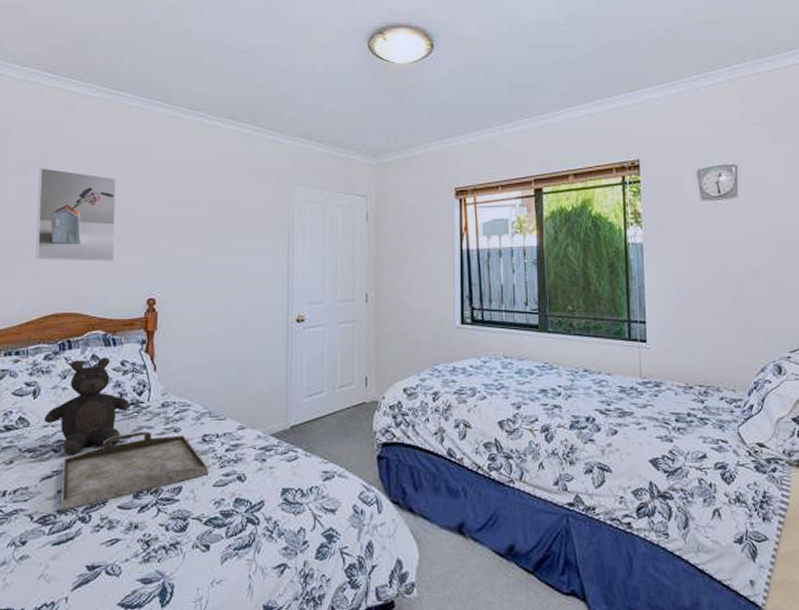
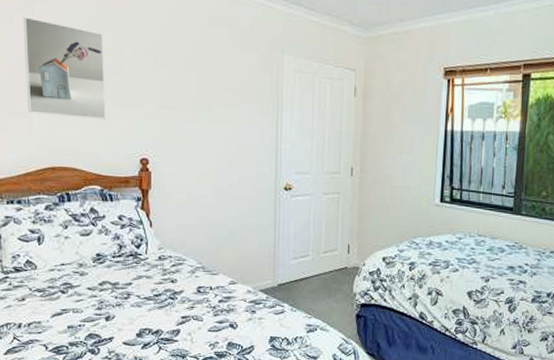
teddy bear: present [43,357,130,455] -> none [49,211,129,297]
serving tray: present [61,431,208,511] -> none [71,280,203,343]

